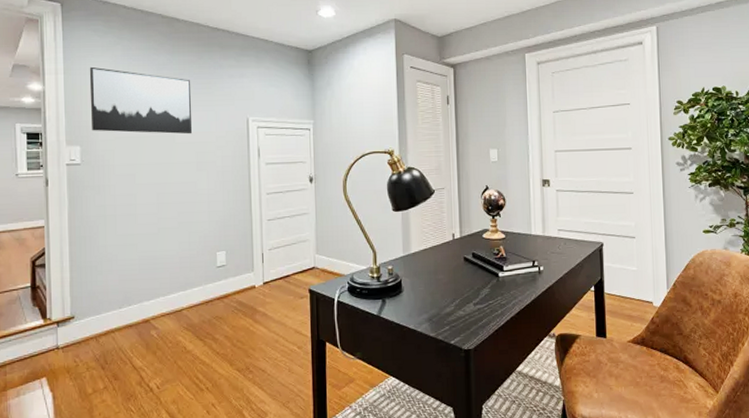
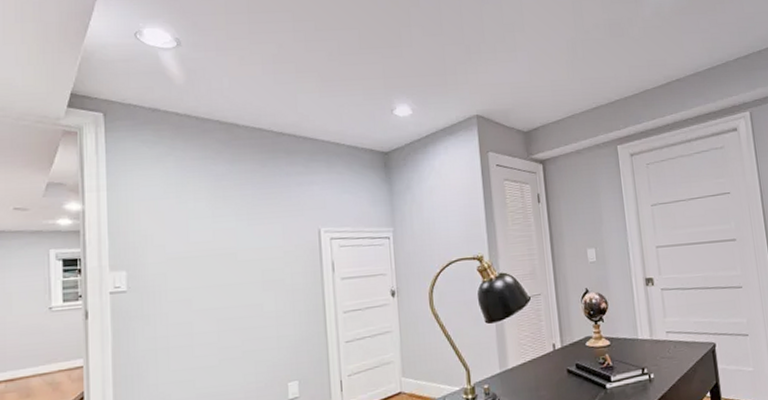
wall art: present [89,66,192,134] -> none [136,181,256,253]

